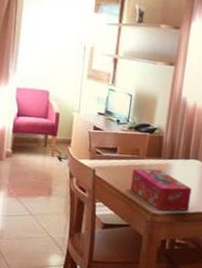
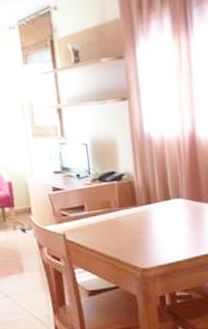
tissue box: present [130,168,192,211] -> none [107,218,184,264]

